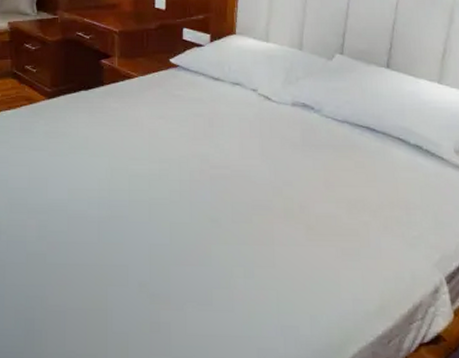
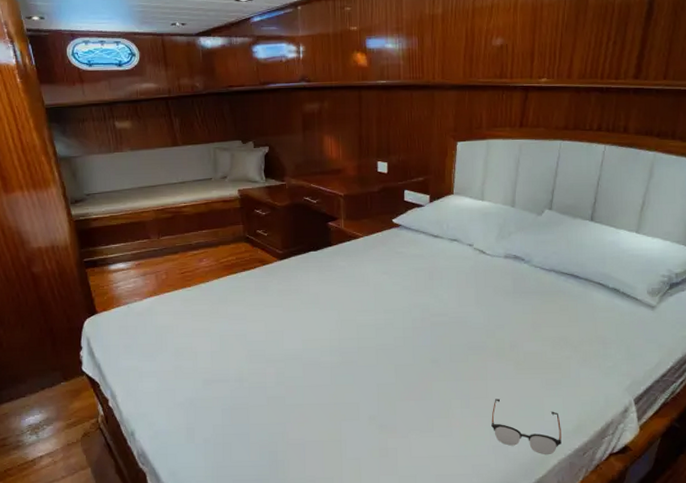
eyeglasses: none [279,268,362,342] -> present [491,399,562,455]

